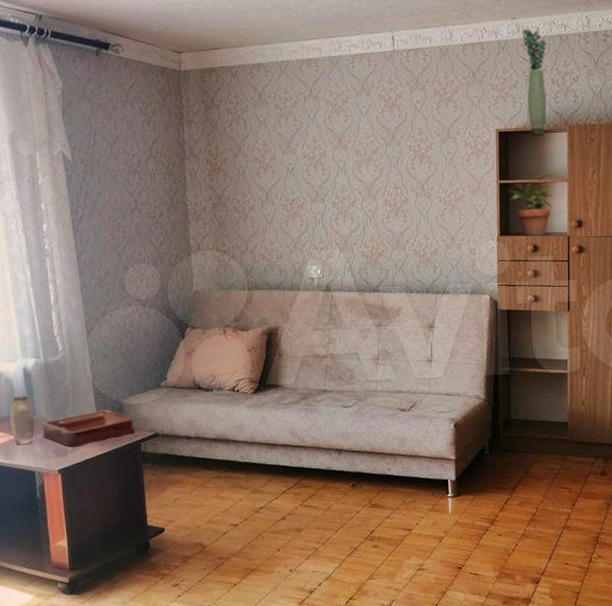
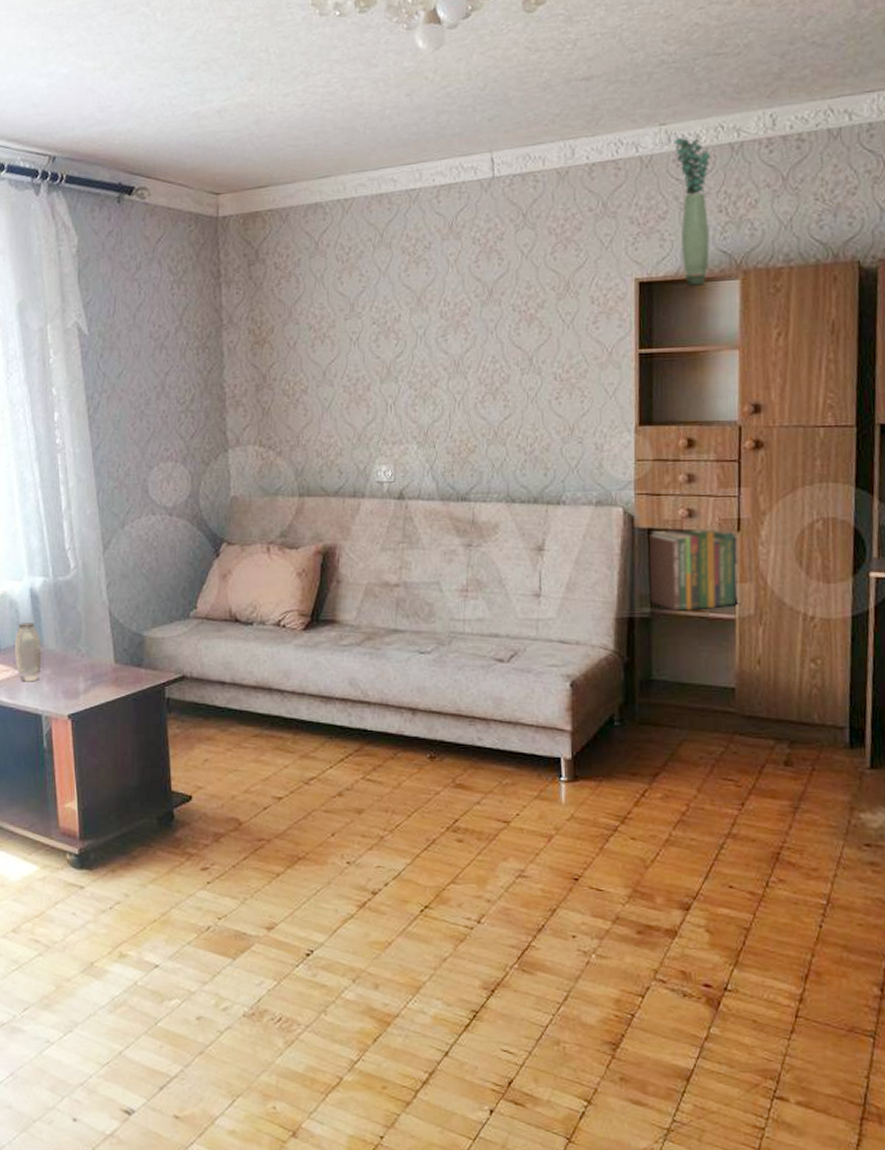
decorative tray: present [42,409,135,447] -> none [51,643,158,688]
potted plant: present [508,174,554,236] -> none [651,338,719,427]
books: none [508,308,571,369] -> present [648,527,740,611]

